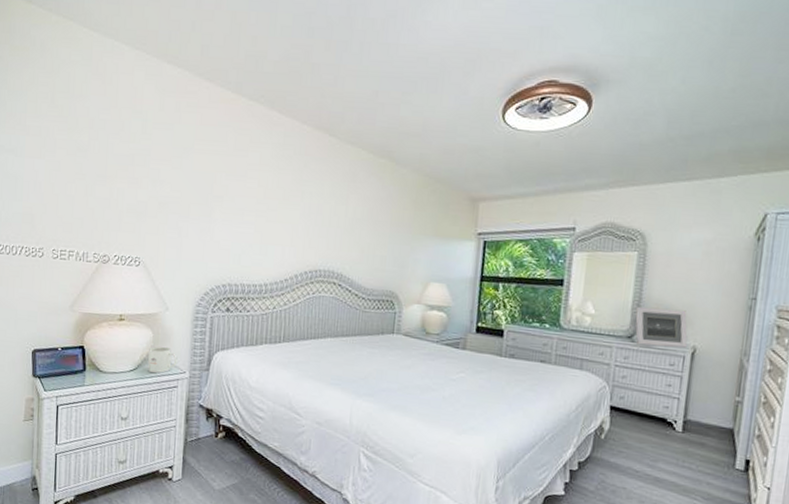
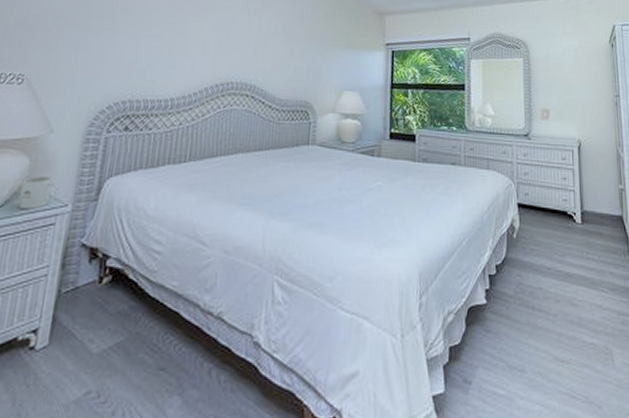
picture frame: present [635,306,688,348] -> none [528,106,573,143]

